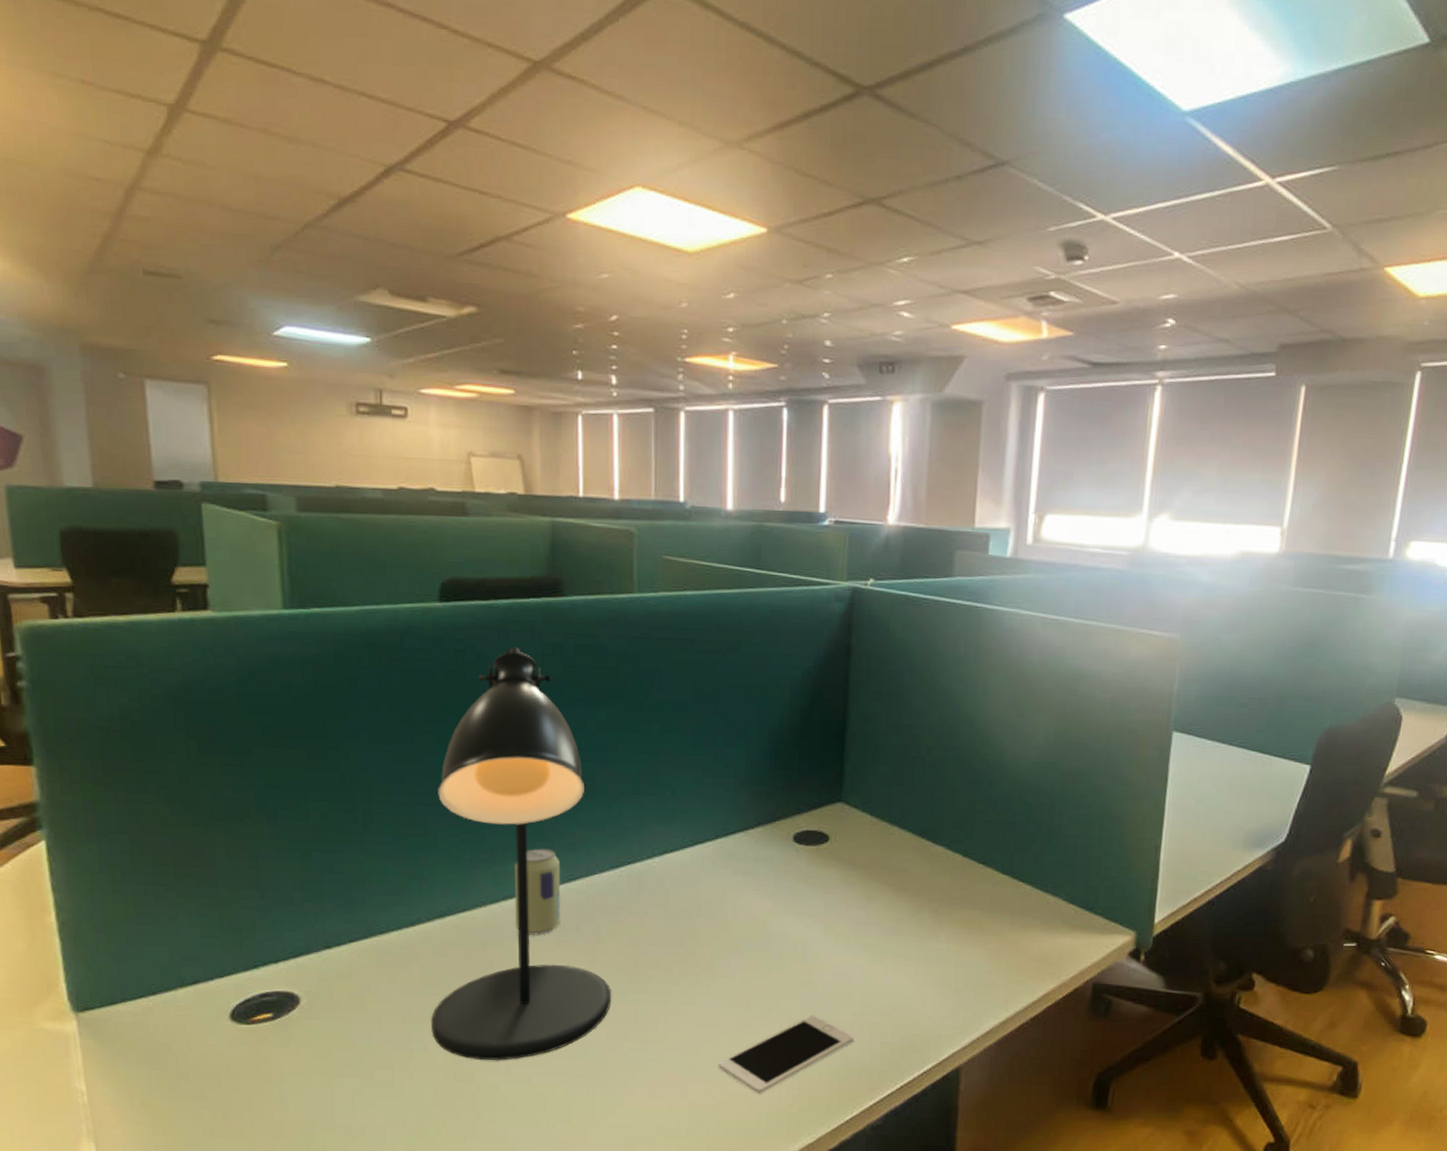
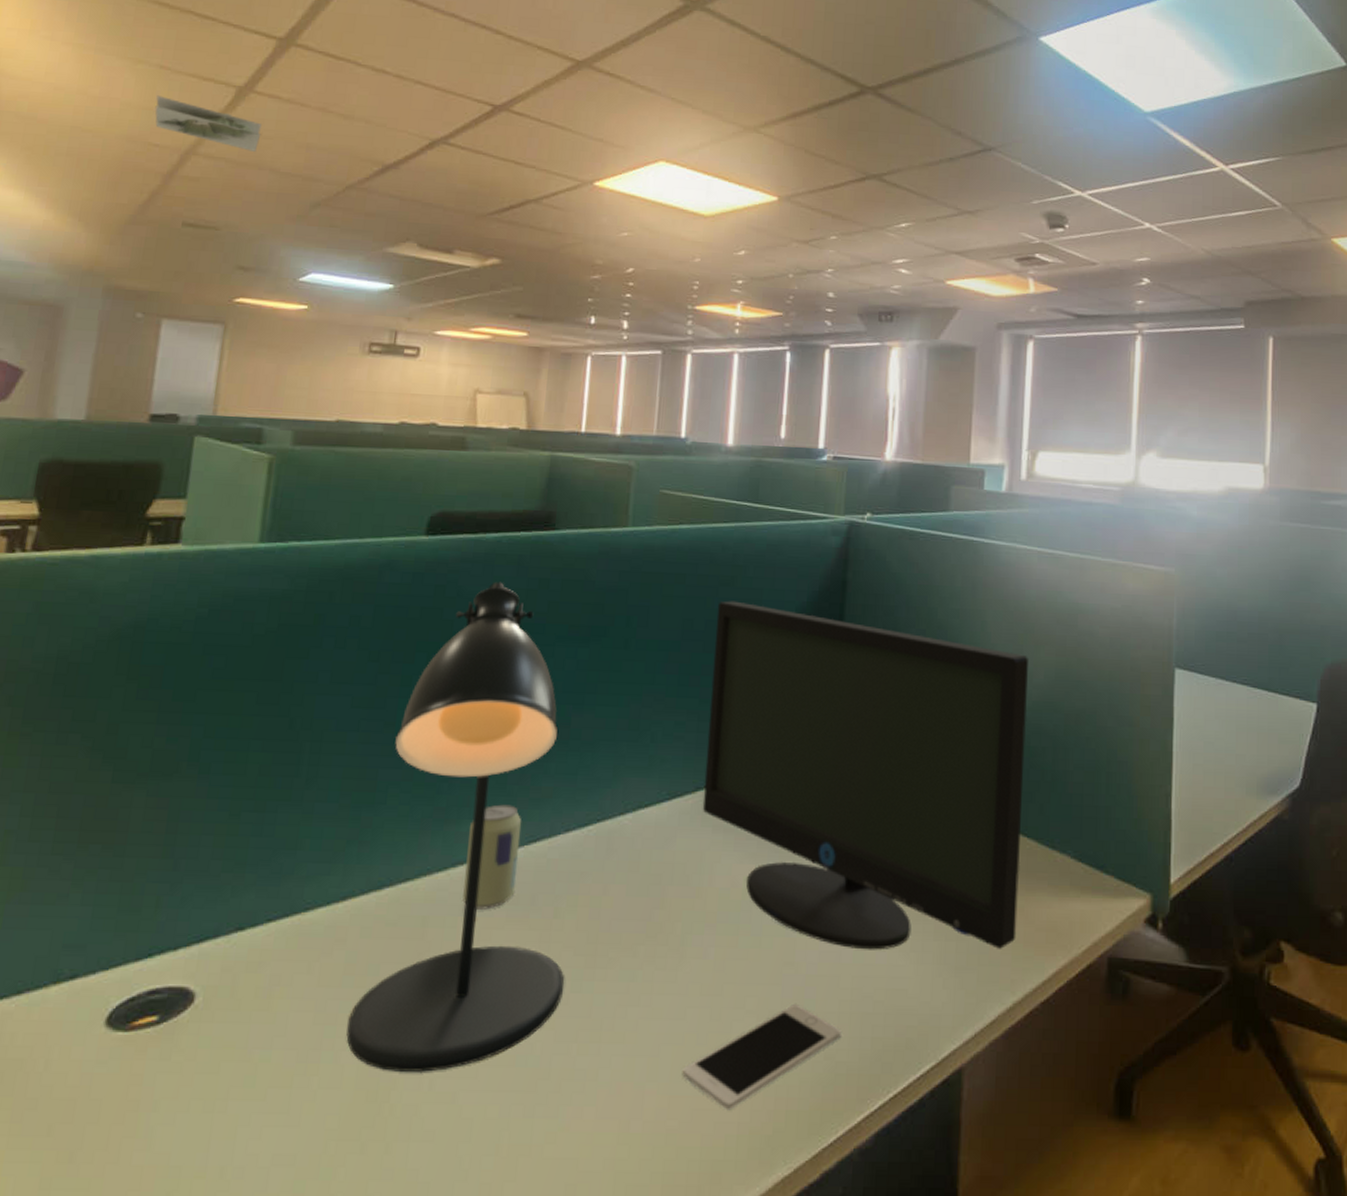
terrain map: none [85,118,205,185] -> present [155,95,262,152]
monitor: none [722,665,1030,975] -> present [702,601,1030,950]

